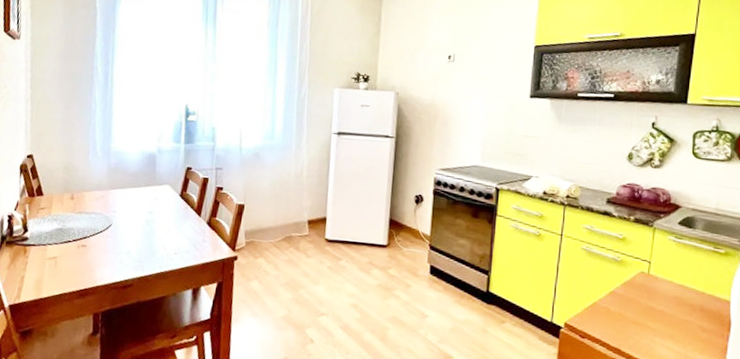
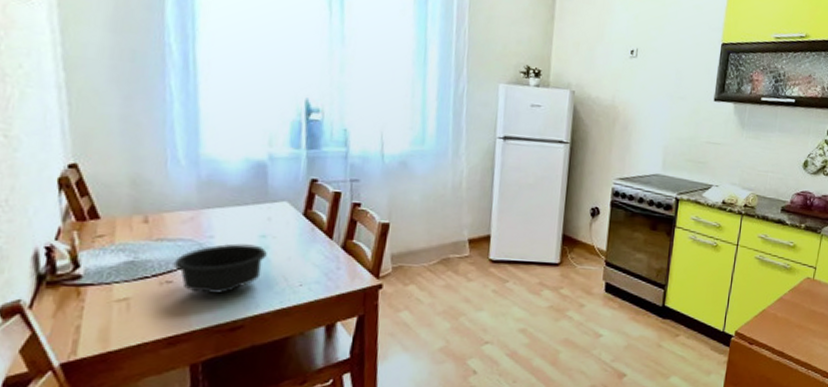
bowl: none [87,217,152,257] -> present [173,243,267,294]

